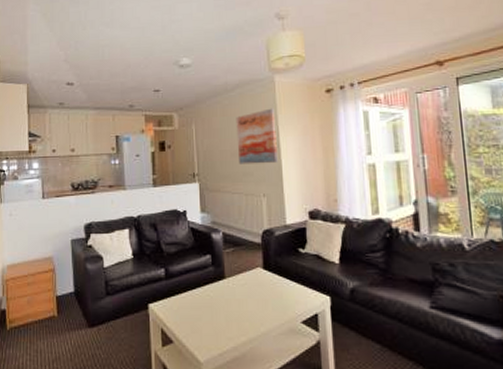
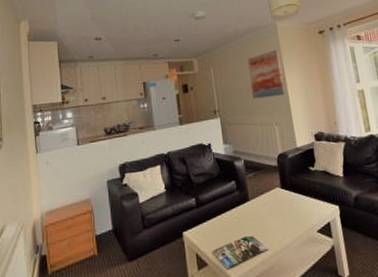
magazine: none [179,318,243,349] -> present [212,236,269,268]

